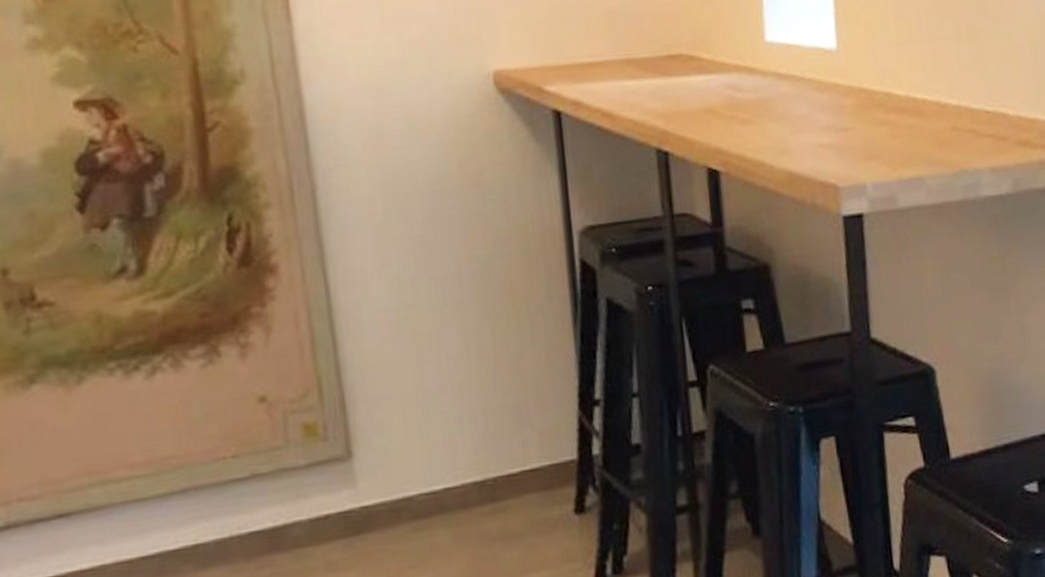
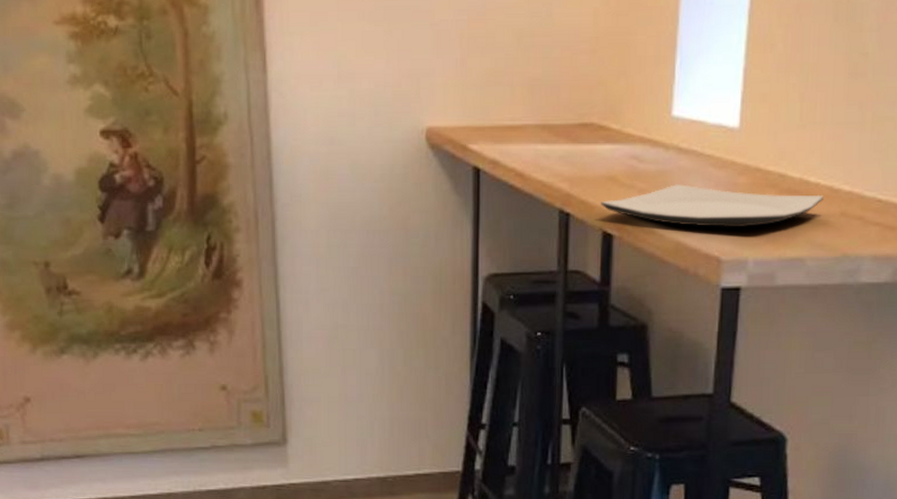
plate: none [701,110,933,155] -> present [601,183,824,228]

